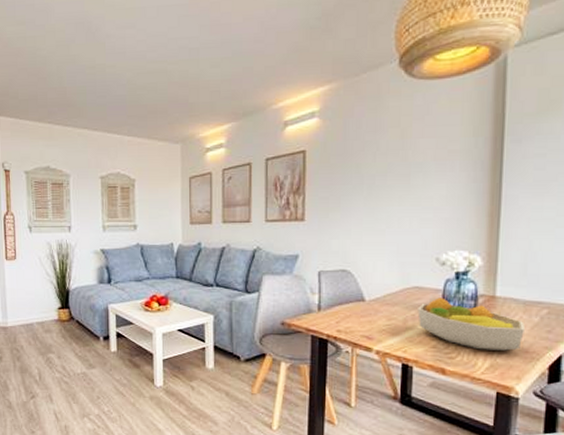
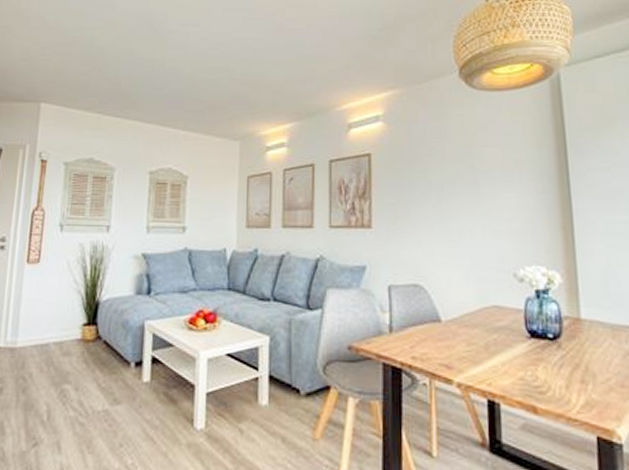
fruit bowl: present [417,297,525,351] -> none [499,319,617,384]

